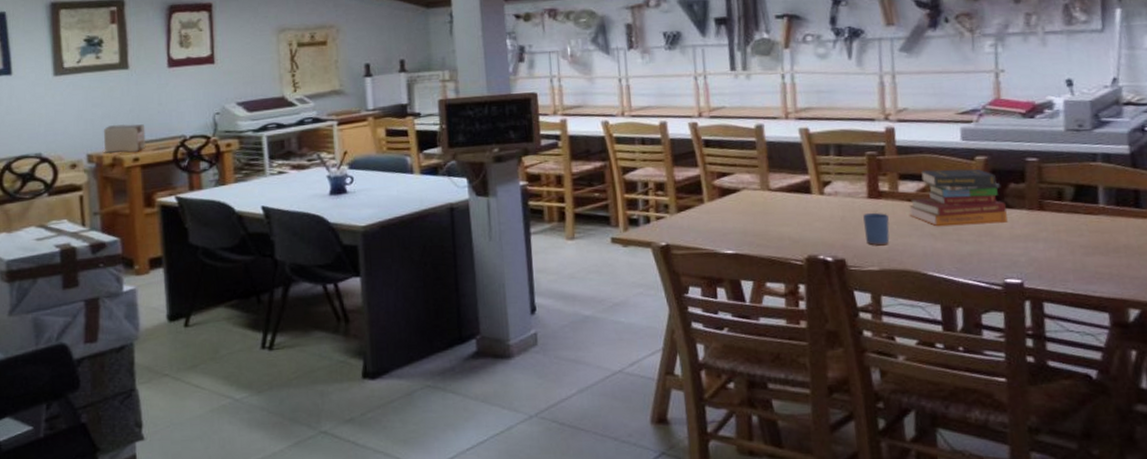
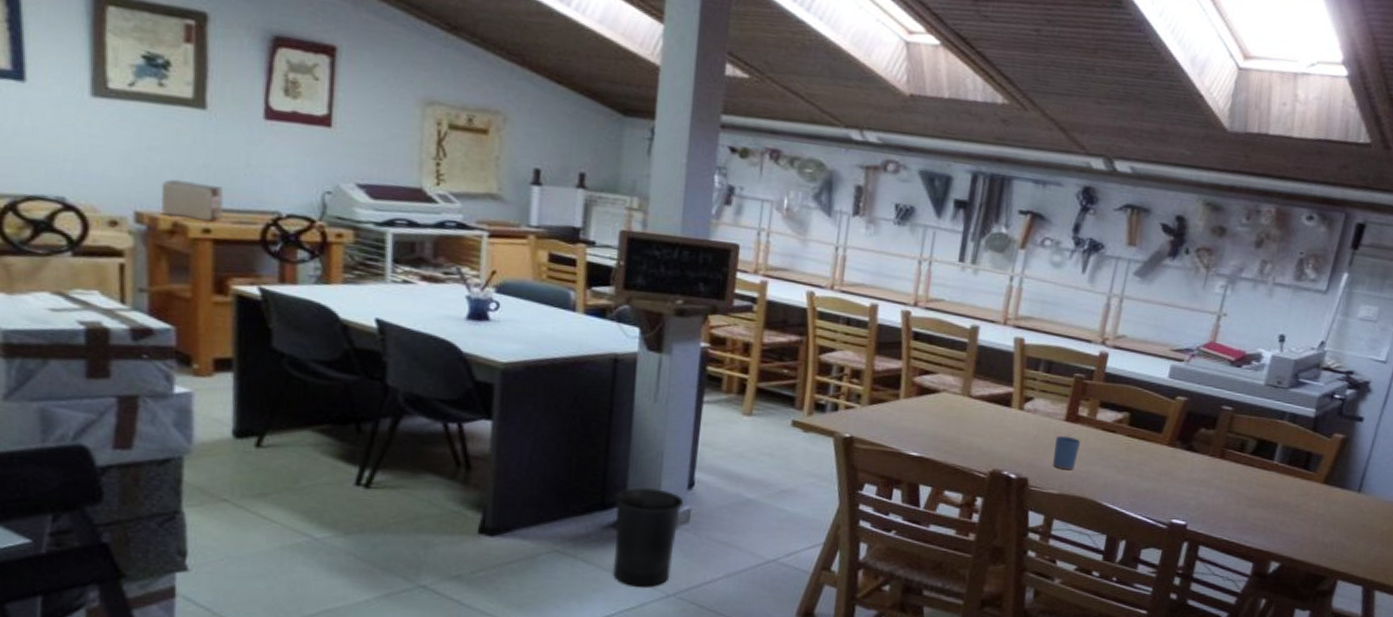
waste bin: none [469,317,530,412] -> present [612,487,684,588]
books: present [909,168,1008,227] -> none [1101,402,1193,465]

